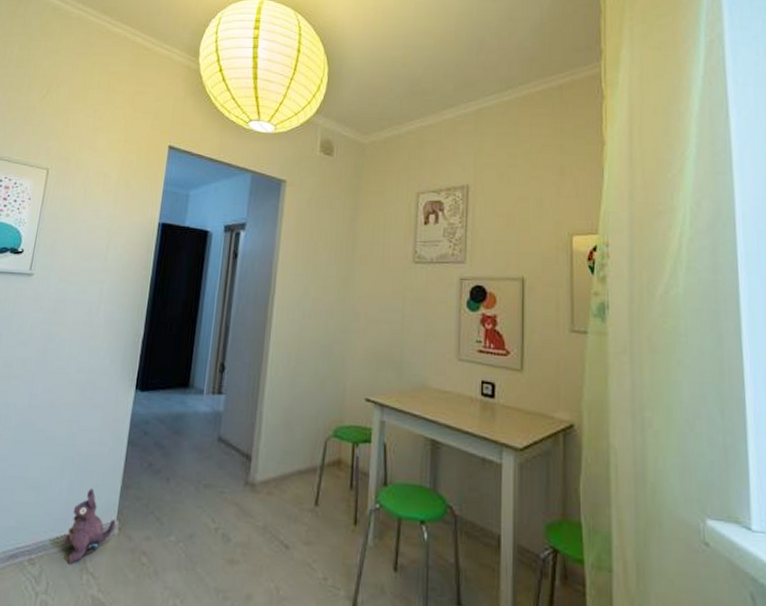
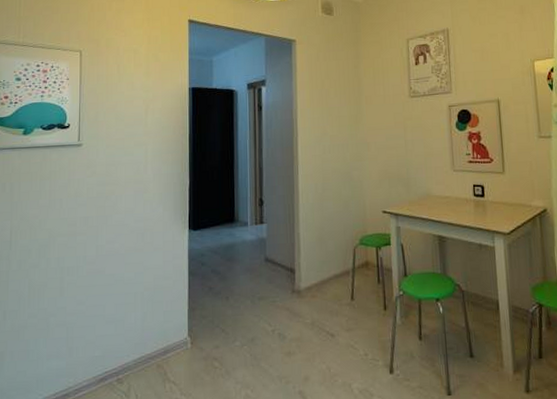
plush toy: present [63,488,116,565] -> none [144,314,188,378]

